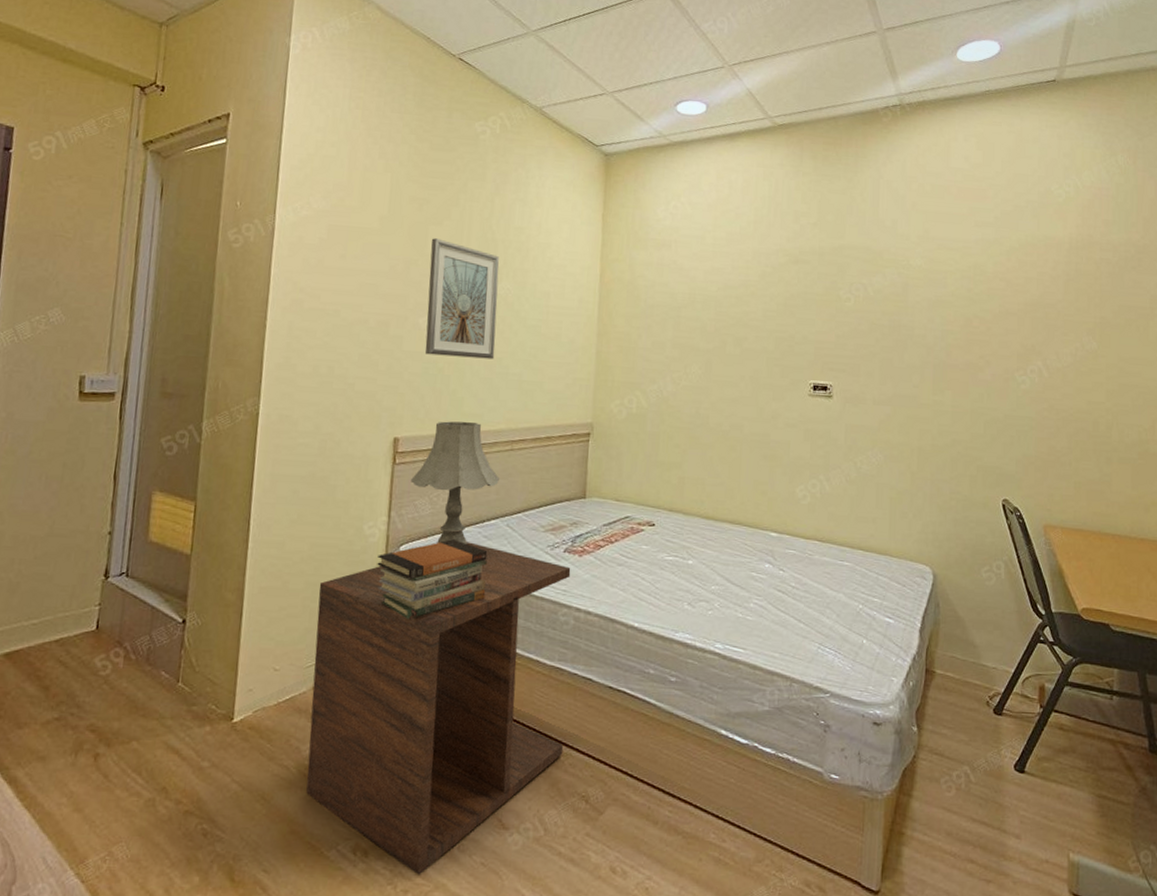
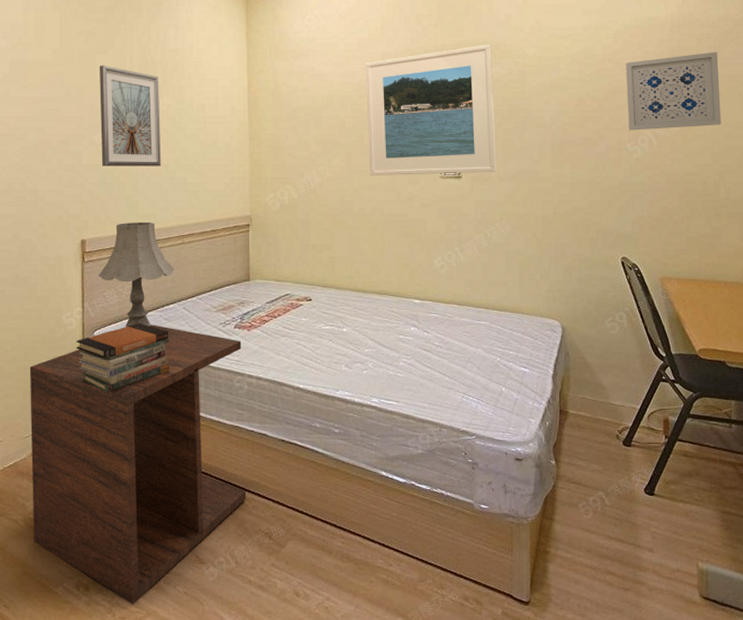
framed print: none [730,250,874,394] -> present [366,44,497,175]
wall art: none [1017,279,1117,360] -> present [625,52,722,131]

